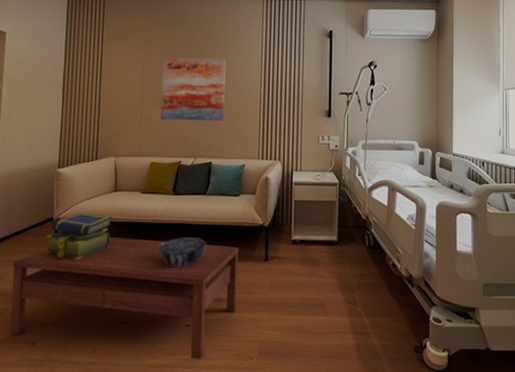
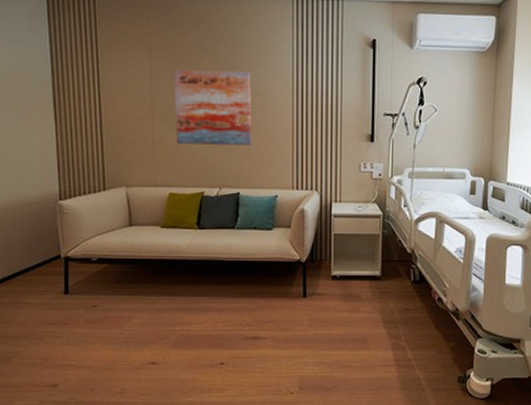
coffee table: present [10,237,239,360] -> none [19,276,275,397]
stack of books: present [45,212,113,261] -> none [55,249,130,301]
decorative bowl: present [158,237,207,266] -> none [184,275,239,305]

